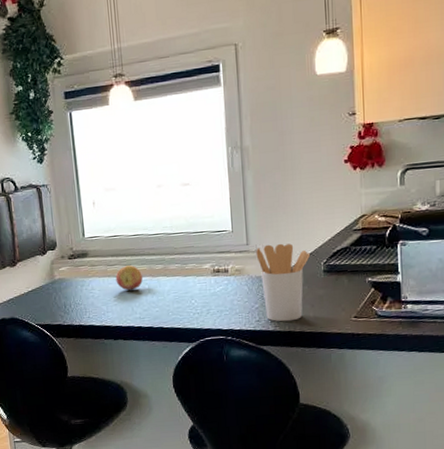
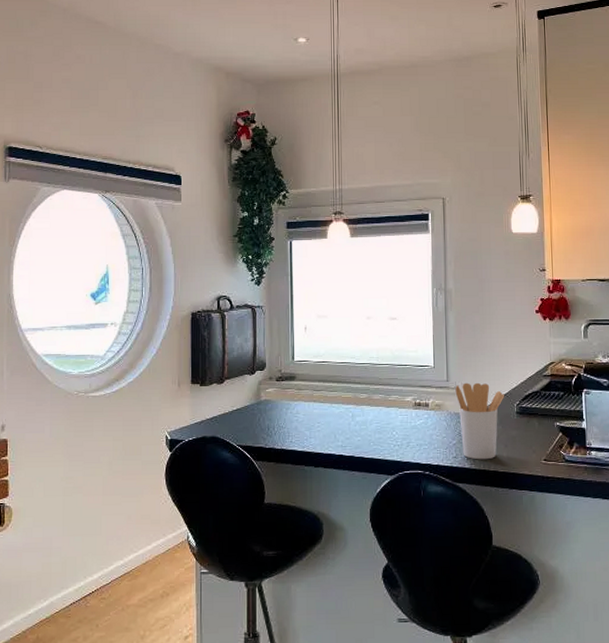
fruit: present [115,265,143,291] -> none [321,392,347,417]

